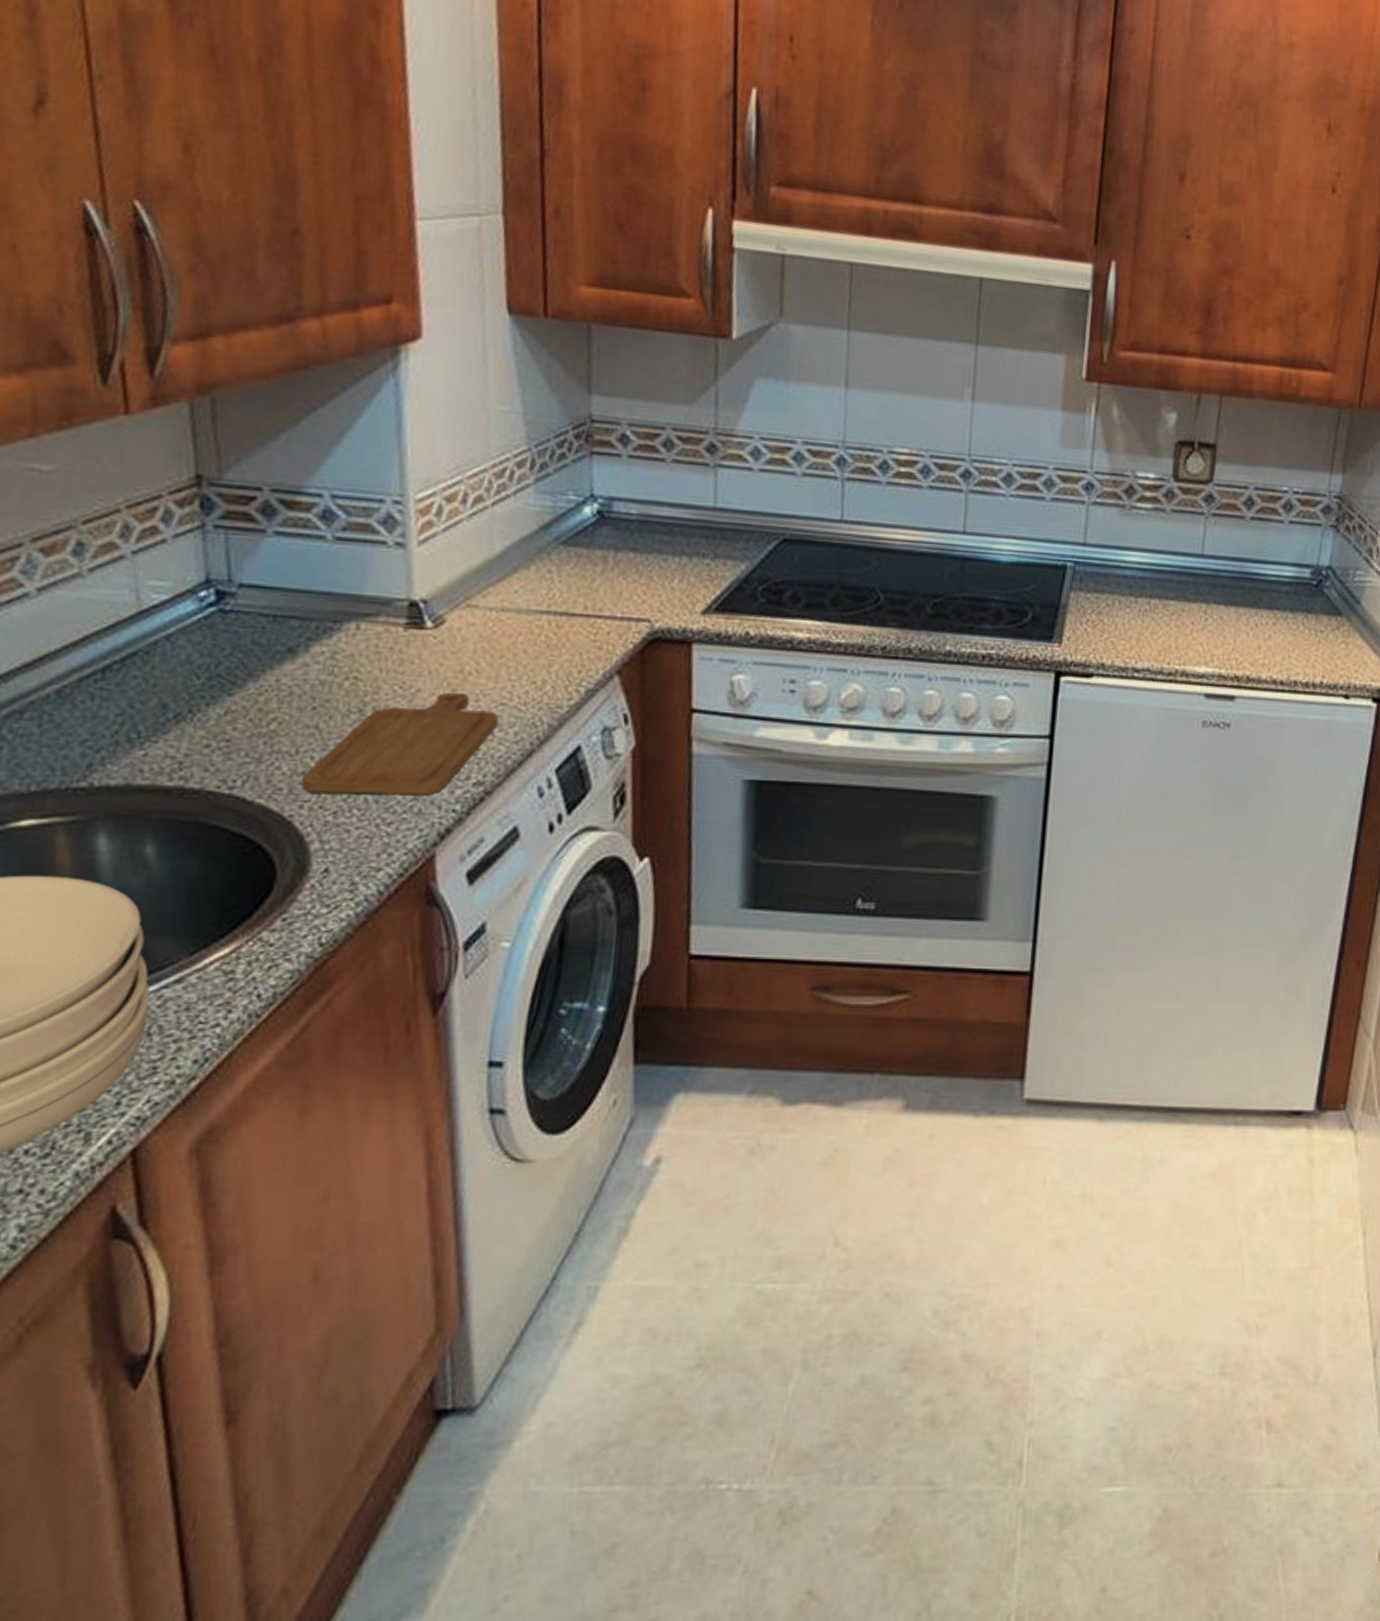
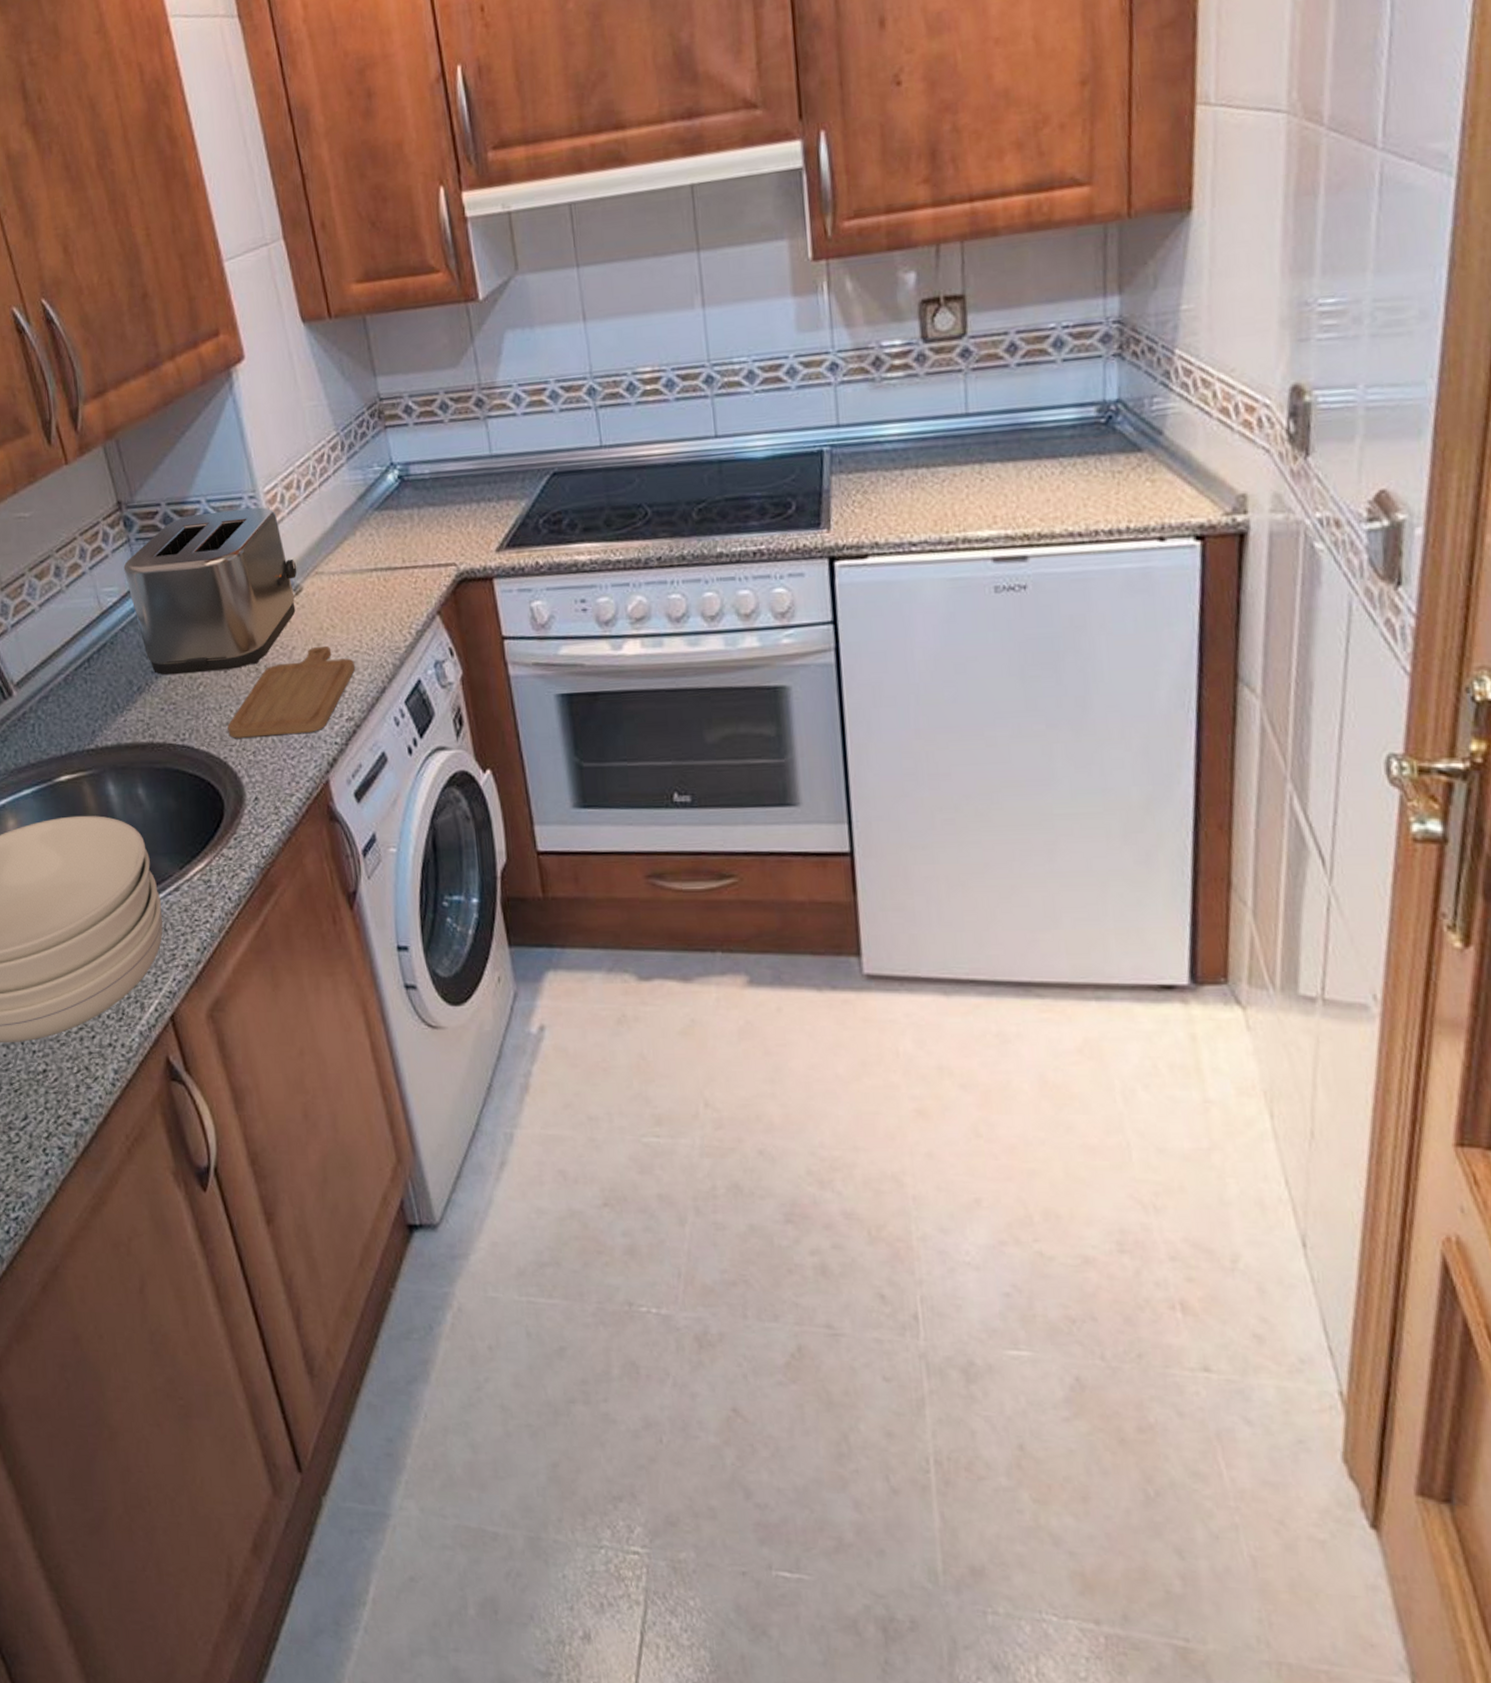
toaster: none [186,509,443,707] -> present [123,507,297,676]

